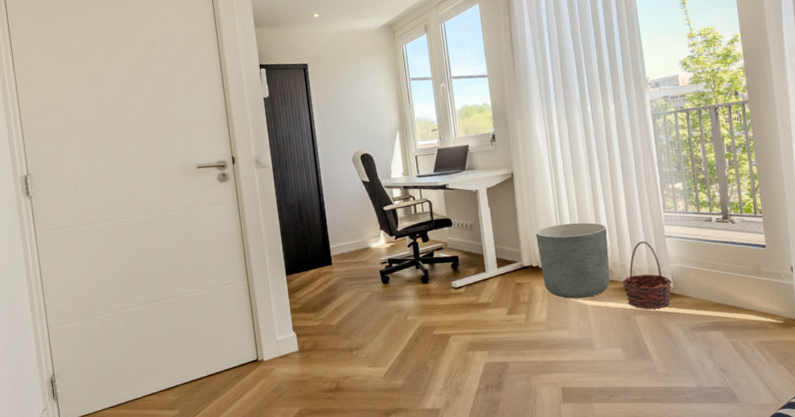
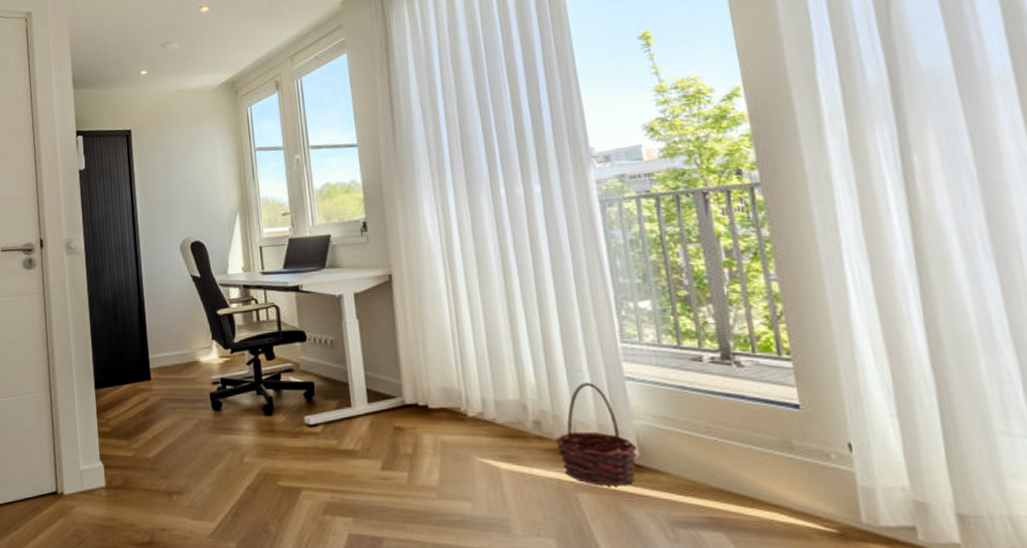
planter: present [535,222,610,299] -> none [423,348,537,458]

